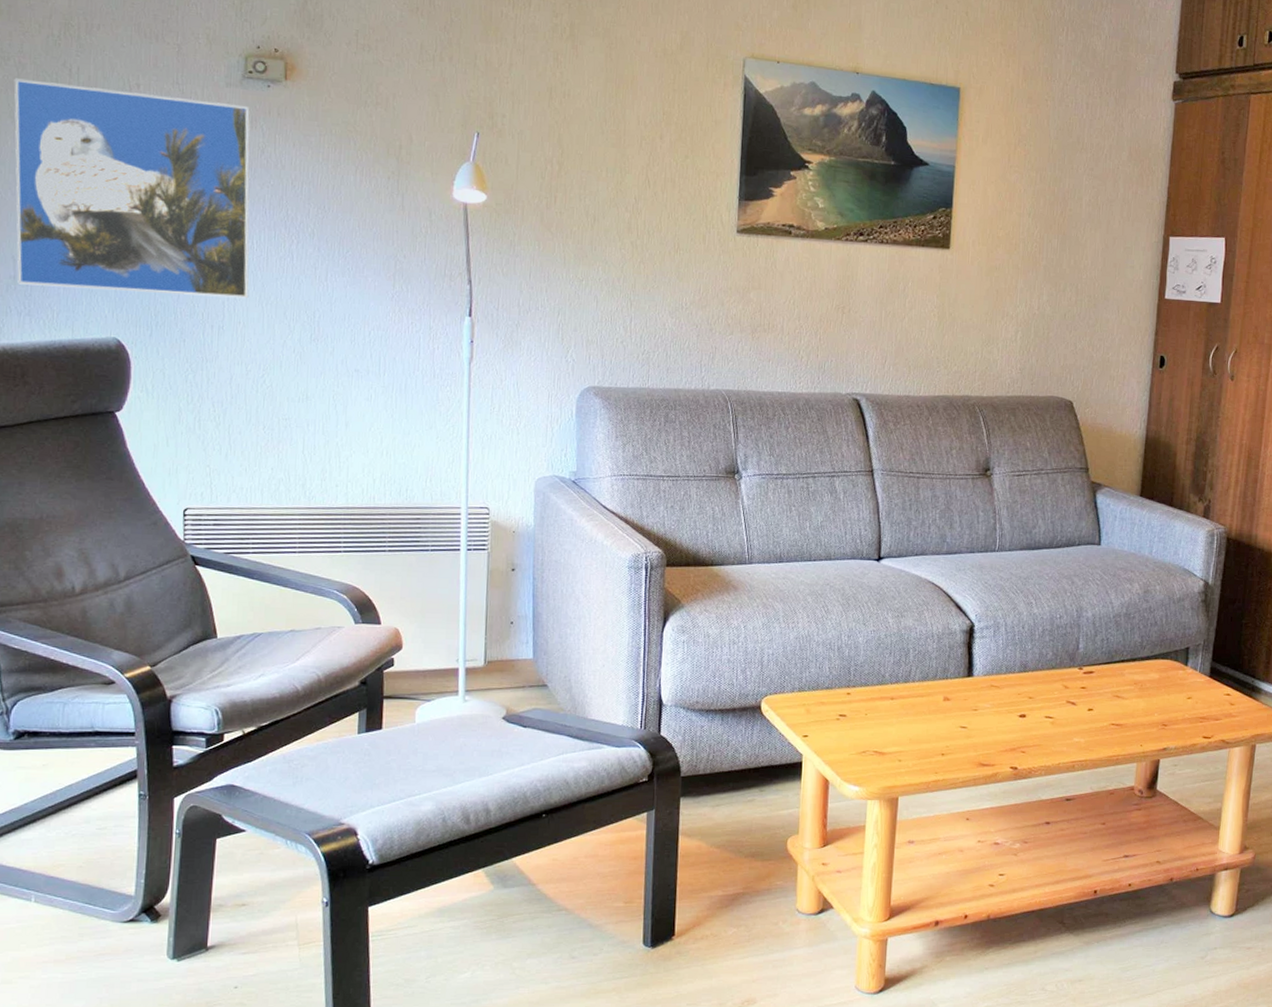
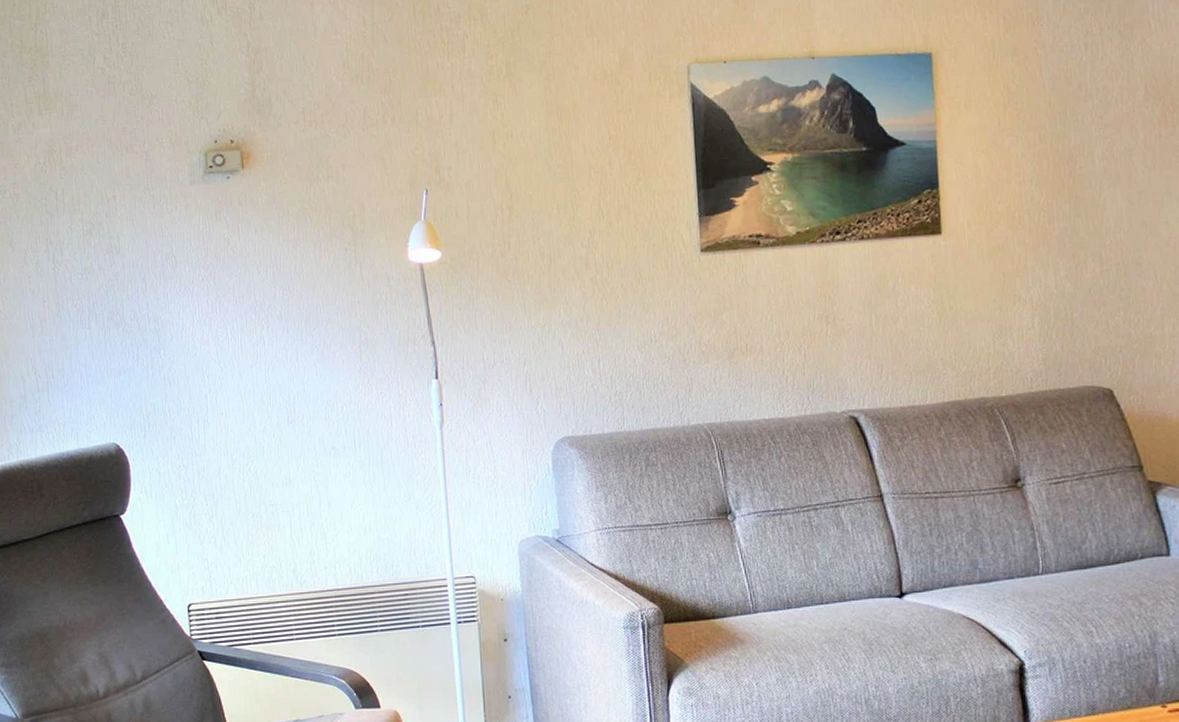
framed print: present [14,78,250,299] -> none [11,200,228,402]

